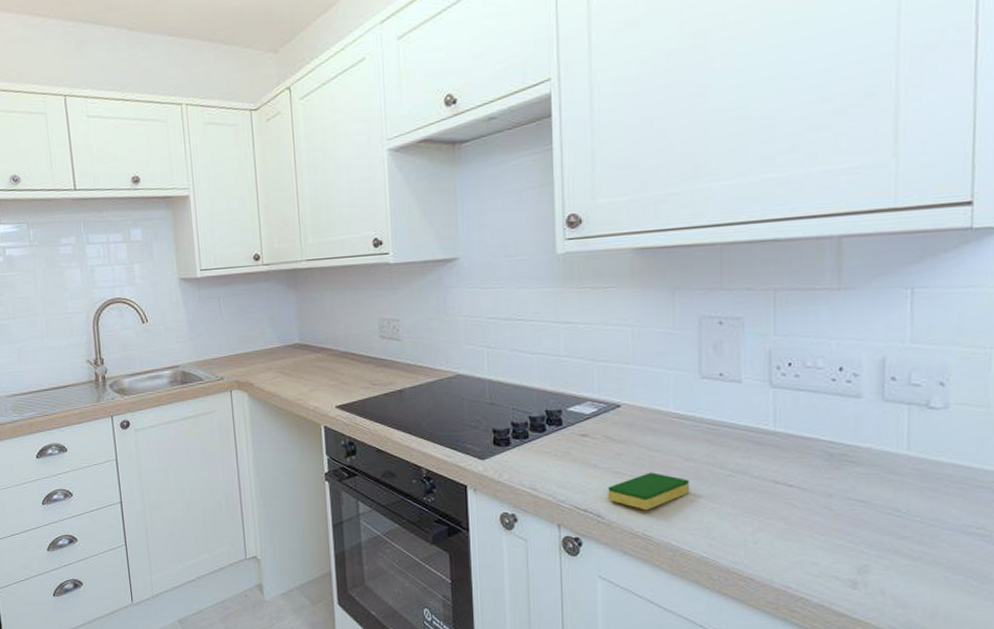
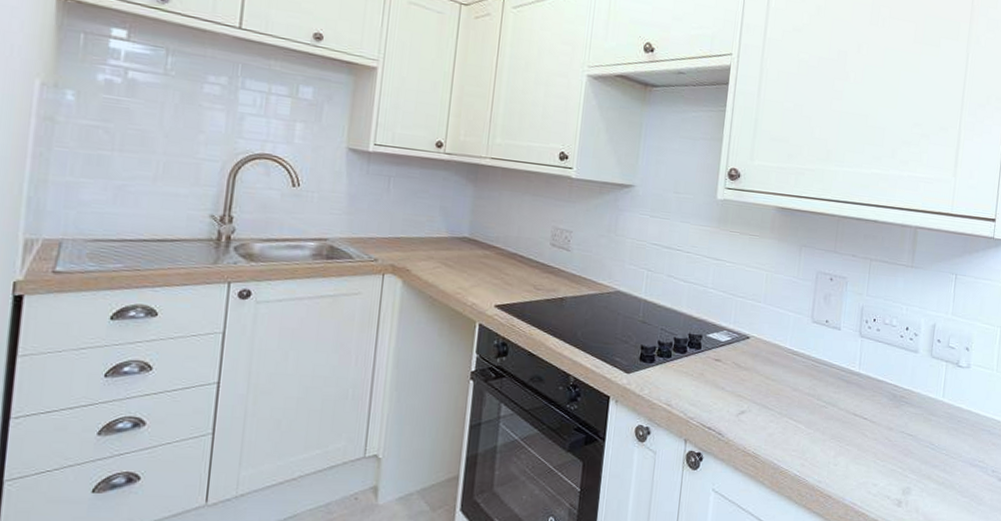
dish sponge: present [608,472,690,511] -> none [729,398,794,432]

